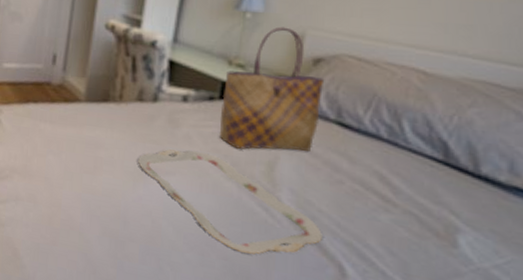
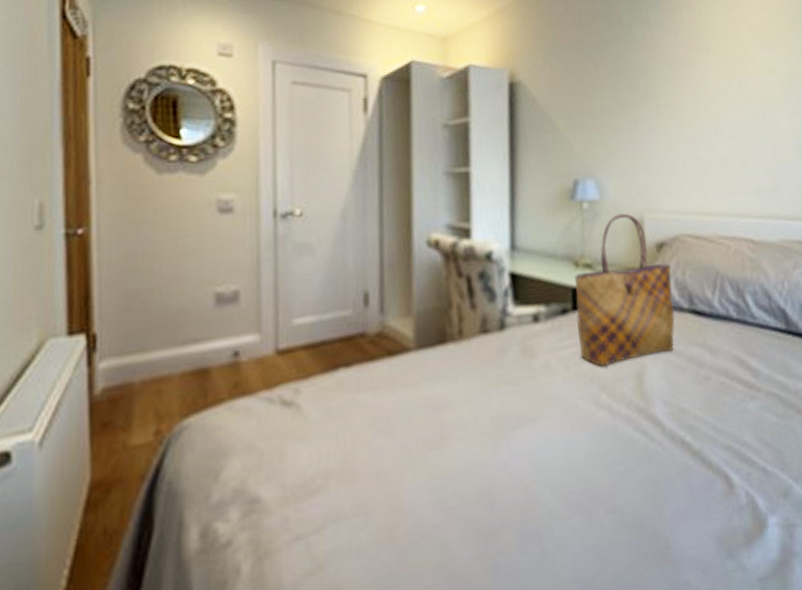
serving tray: present [138,149,322,255] -> none [494,381,704,496]

